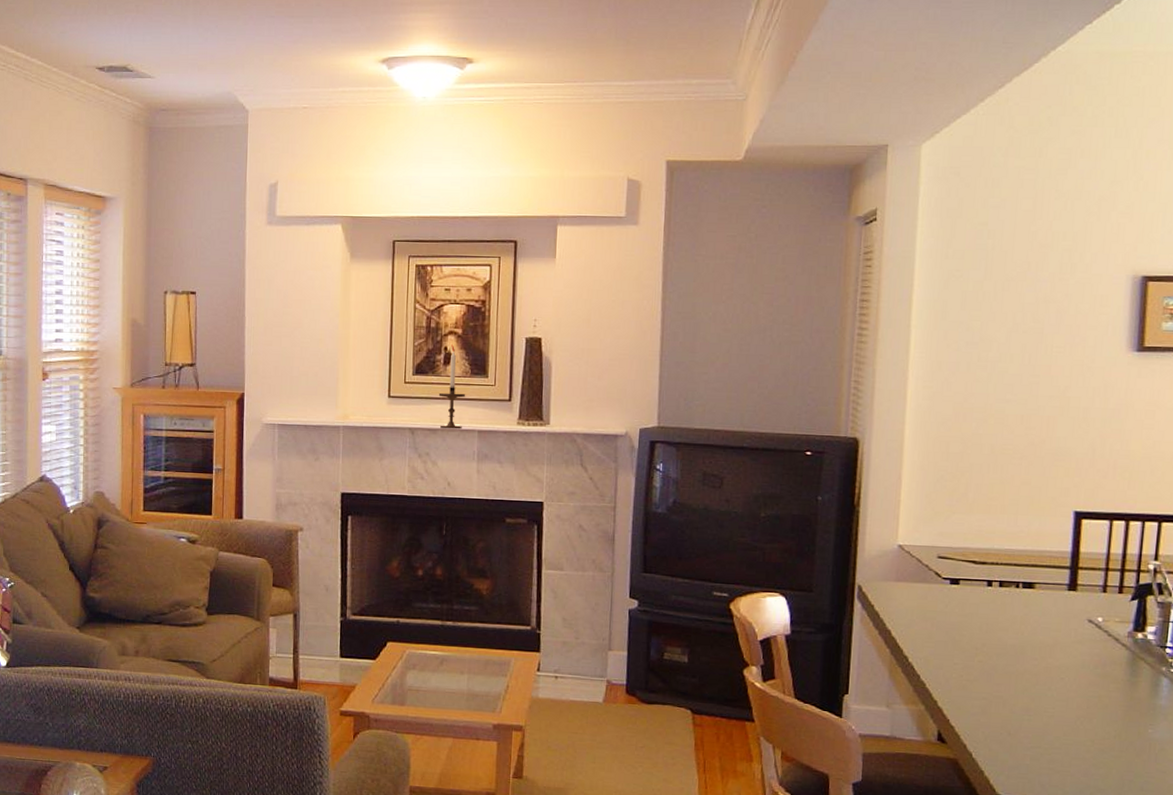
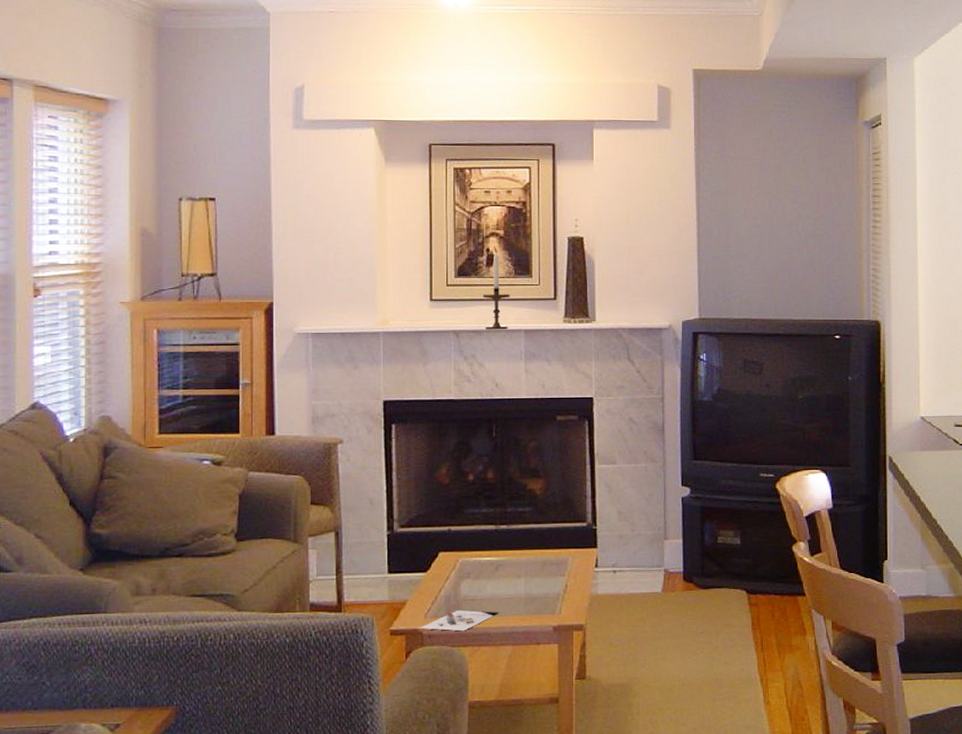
architectural model: none [367,698,441,720] -> present [420,609,499,632]

